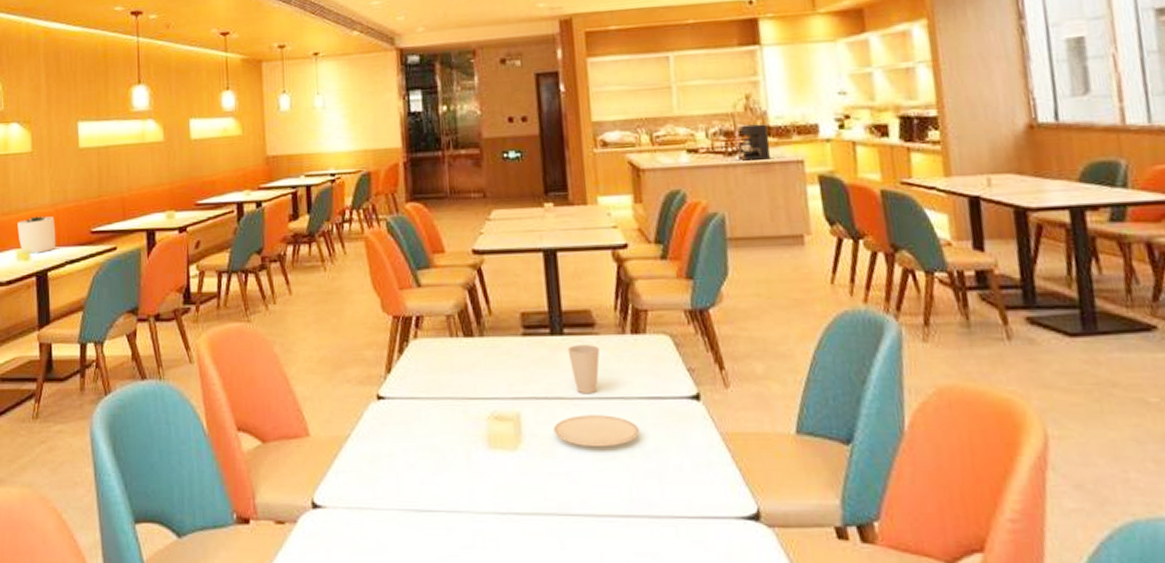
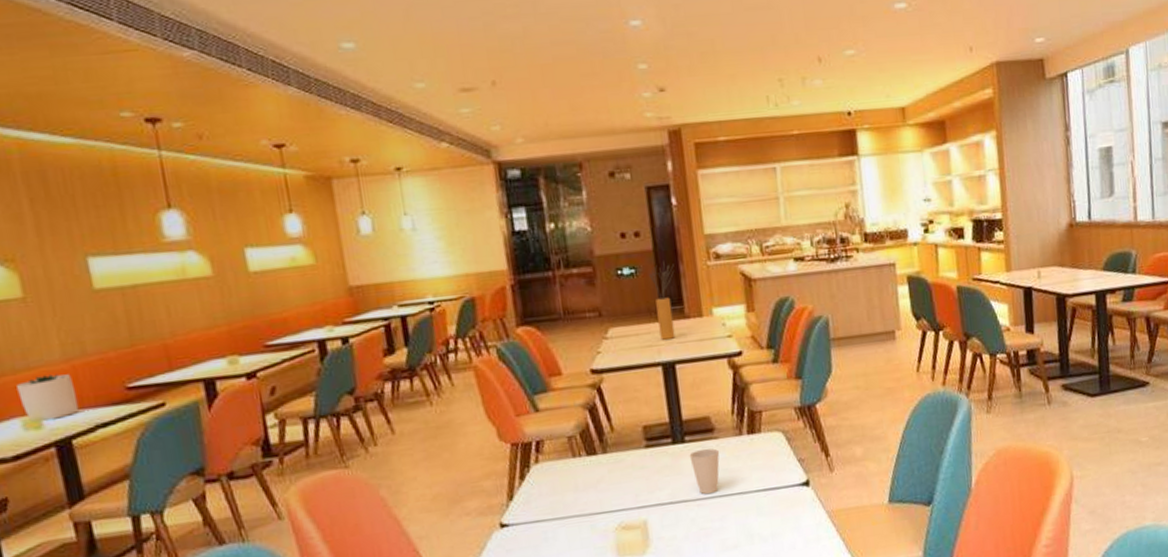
vase: none [534,147,560,226] -> present [649,261,675,340]
plate: present [553,415,640,448] -> none [679,510,758,542]
coffee maker: present [739,124,772,162] -> none [840,230,868,267]

